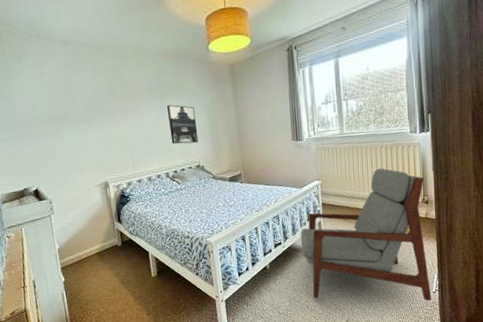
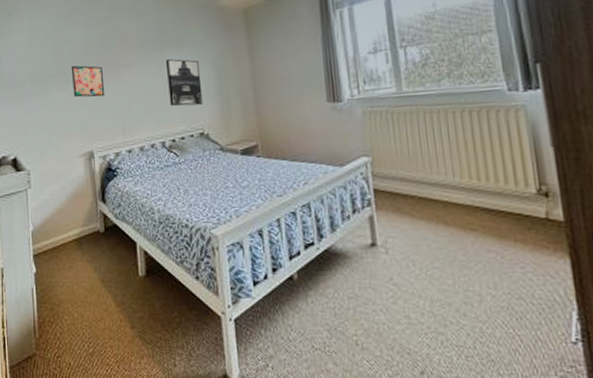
wall art: none [83,109,116,137] -> present [72,65,105,98]
armchair: present [301,168,432,301] -> none [343,141,571,357]

